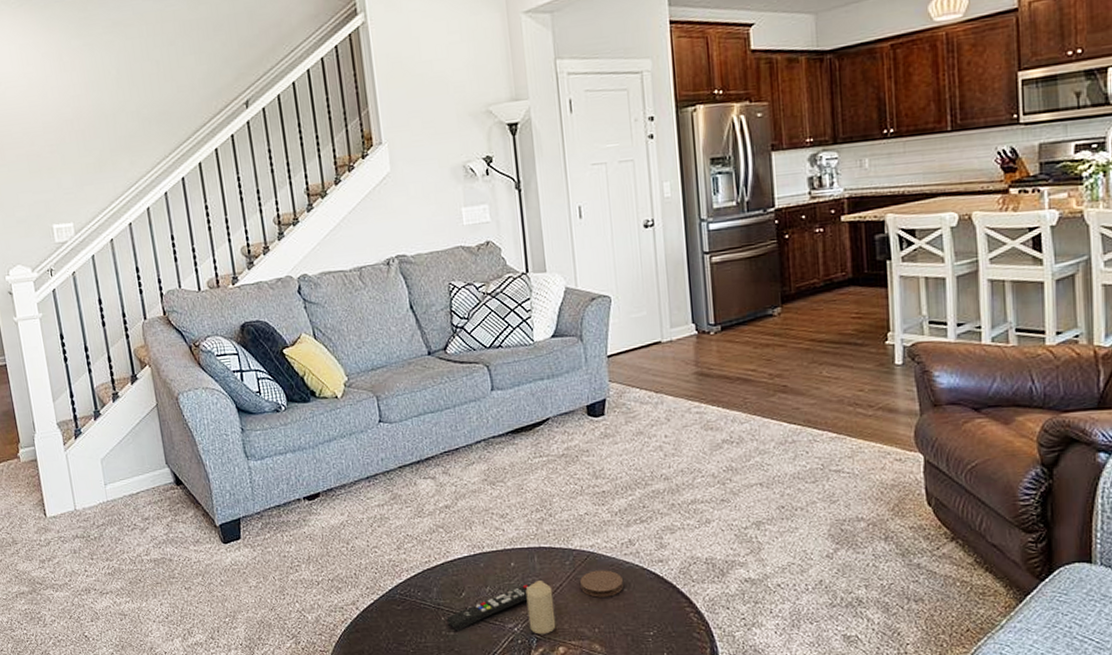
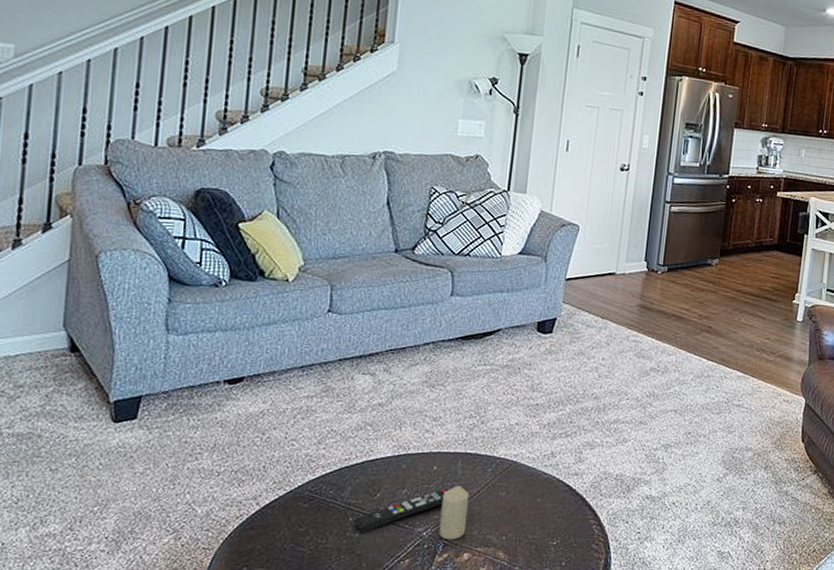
coaster: present [580,570,623,598] -> none [497,479,538,506]

